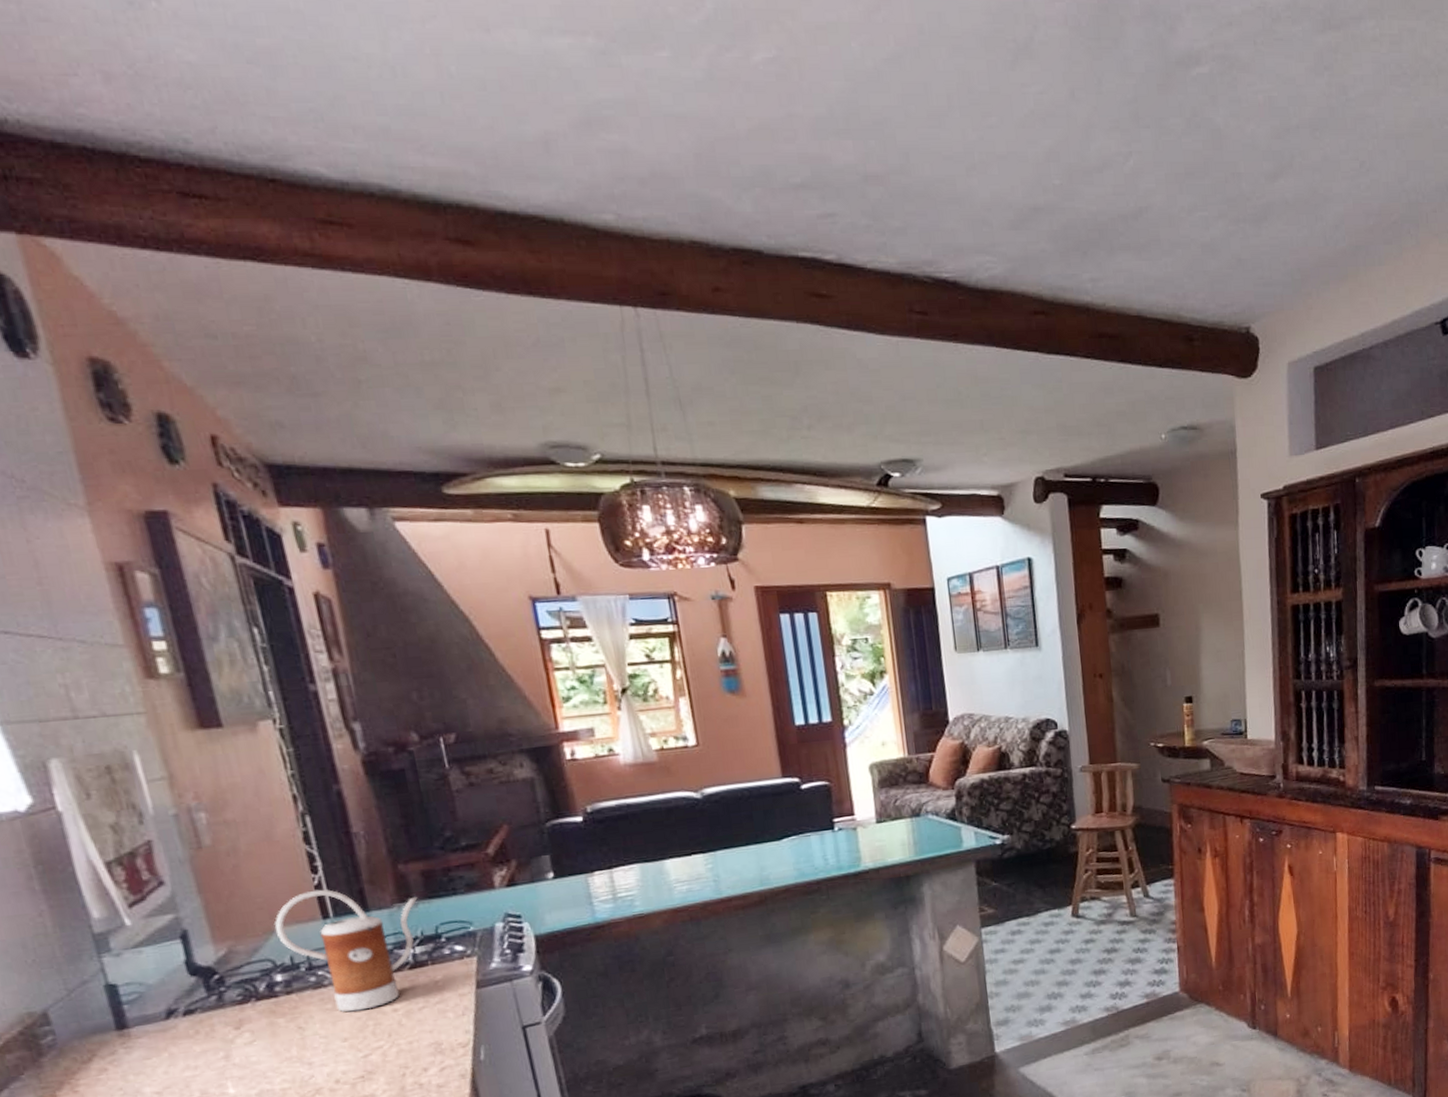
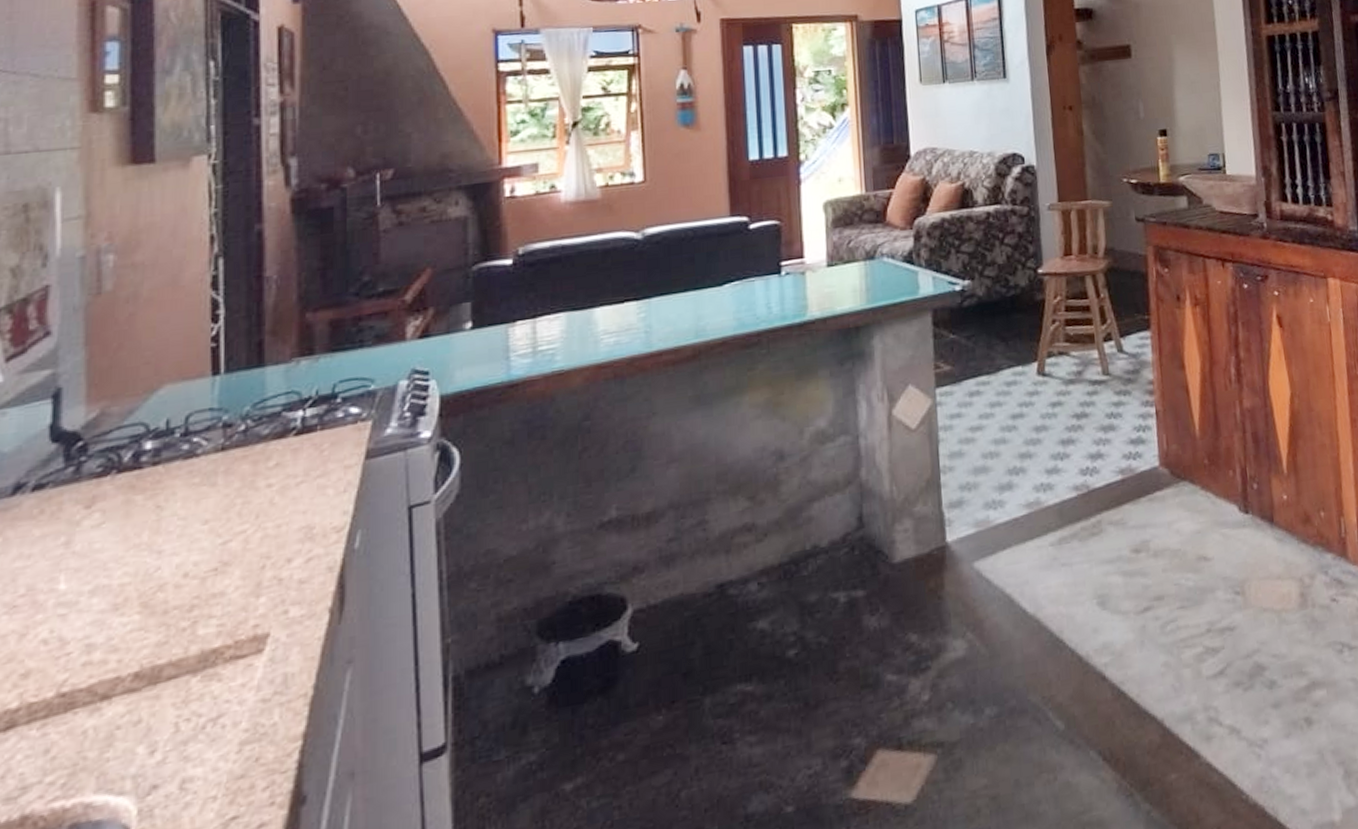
kettle: present [274,889,418,1012] -> none [157,340,320,488]

